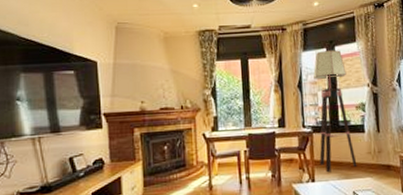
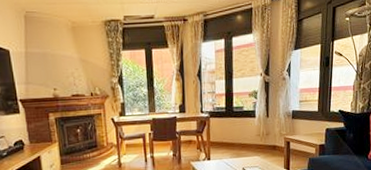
floor lamp: present [313,50,357,173] -> none [212,41,247,152]

